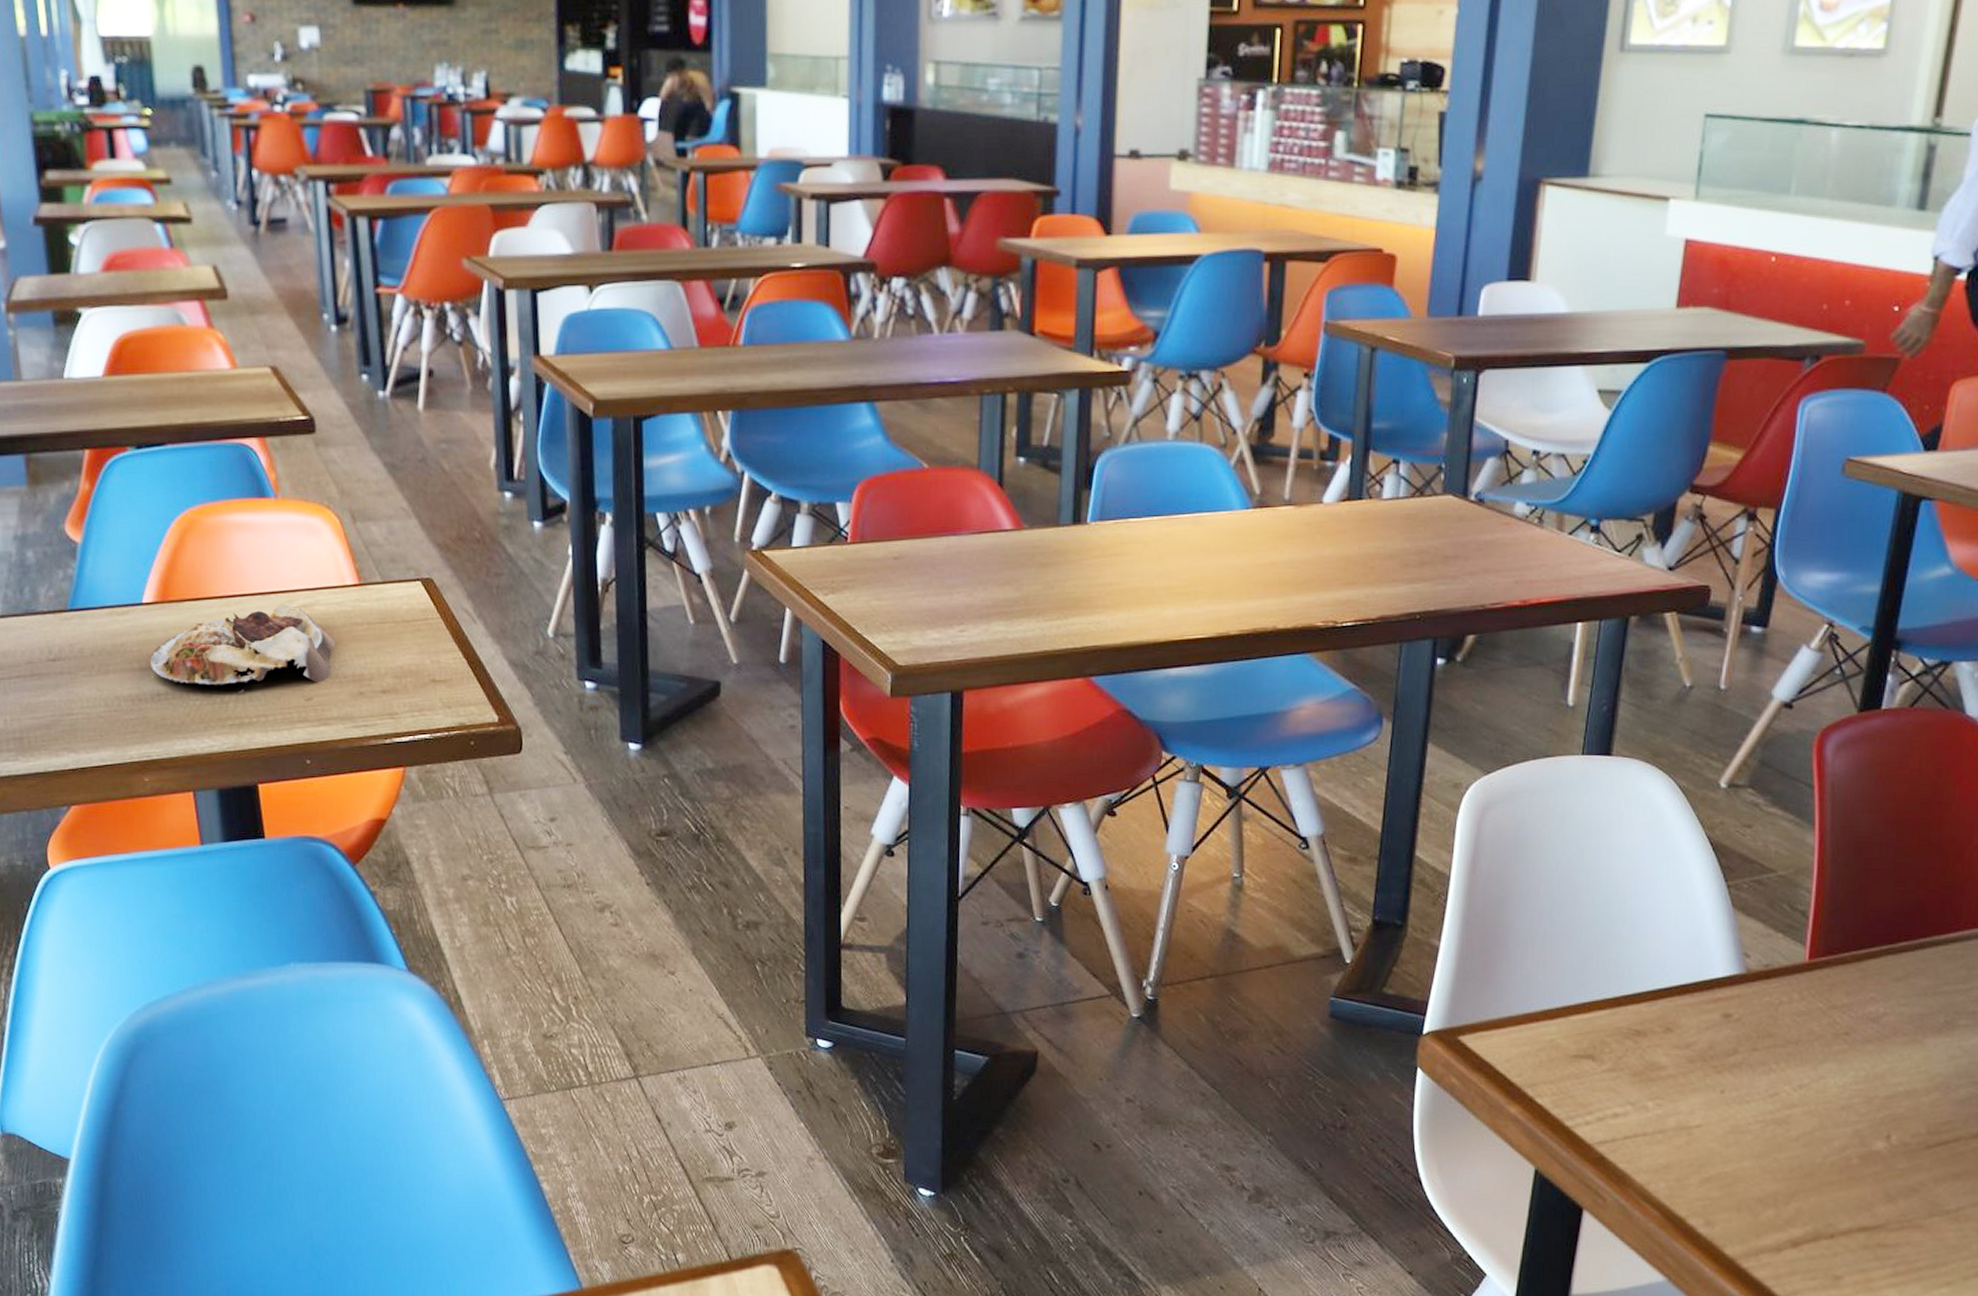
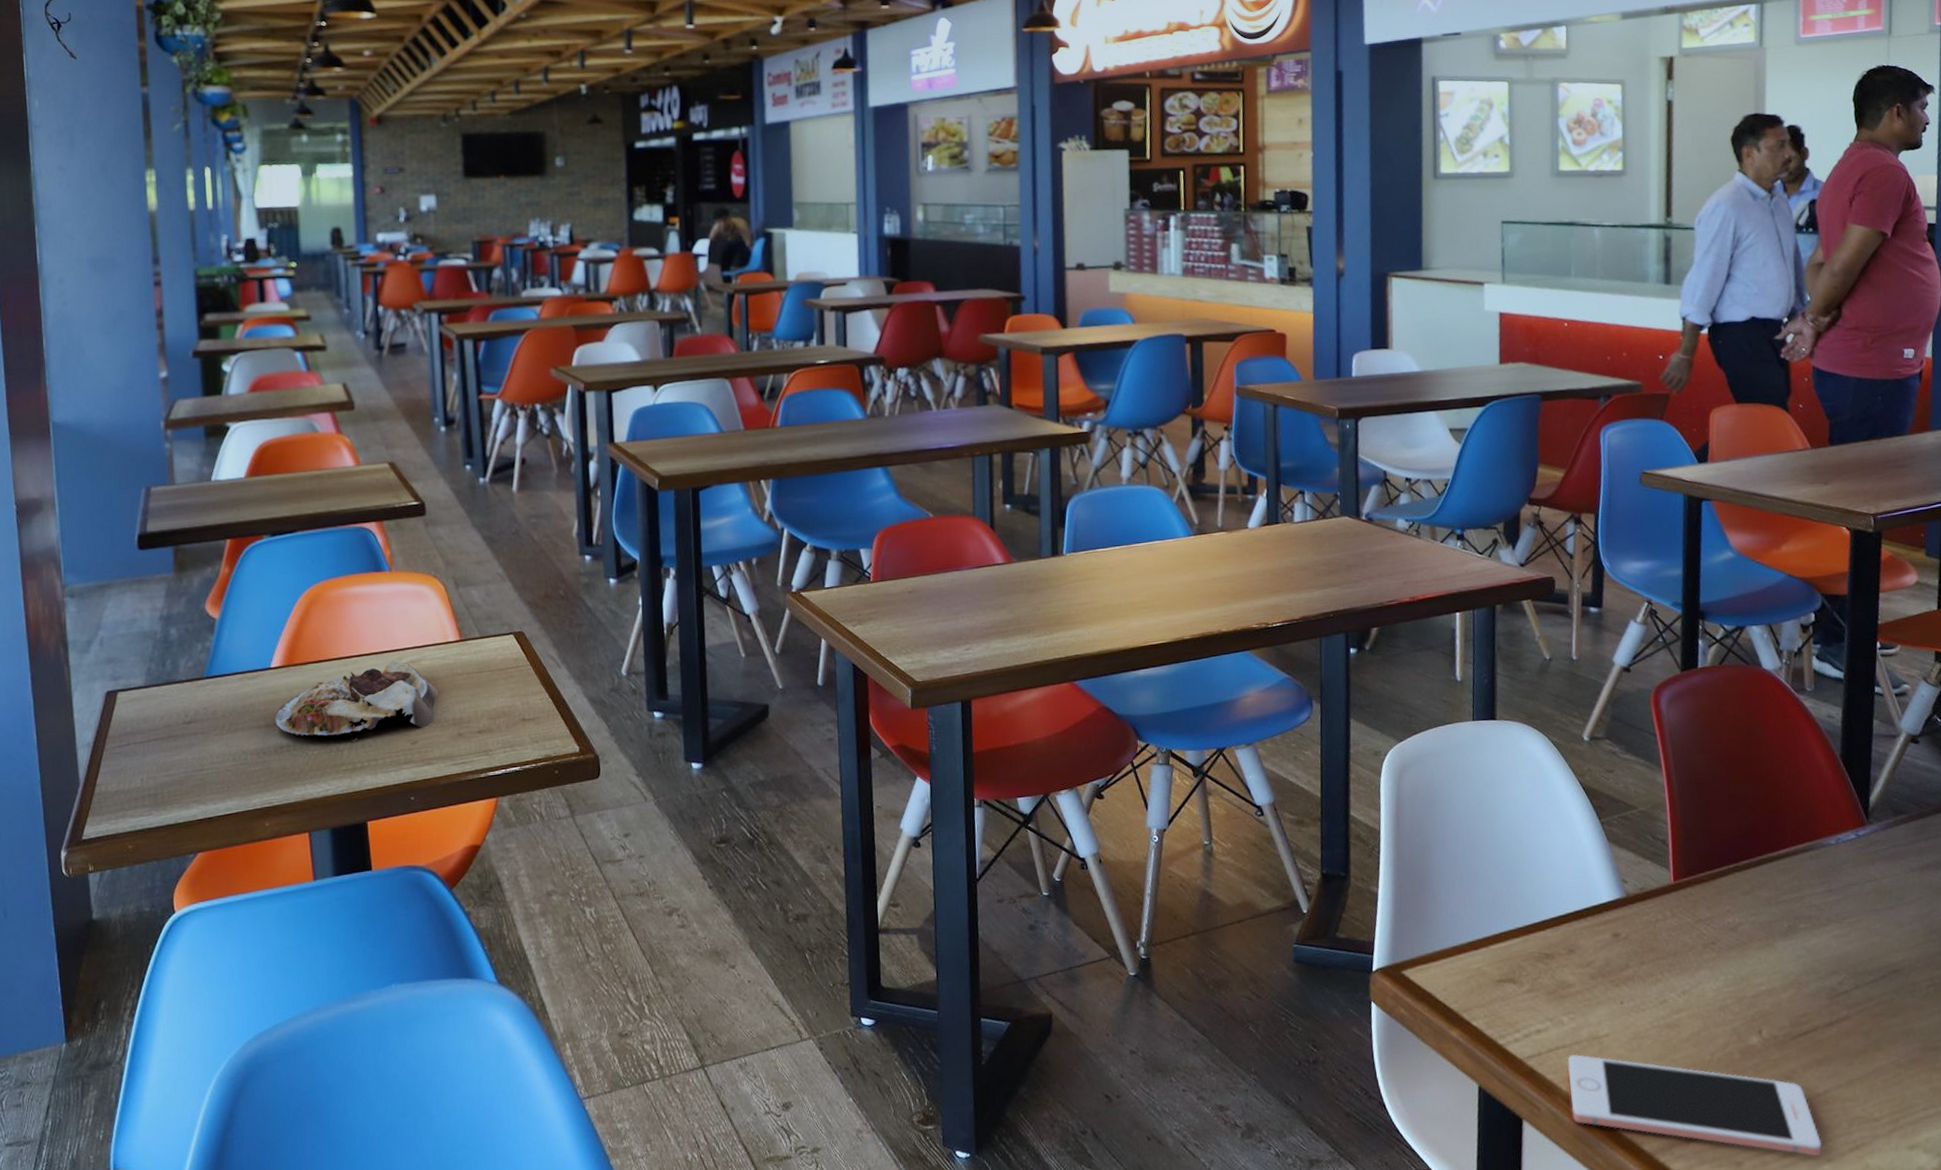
cell phone: none [1644,1144,1944,1278] -> present [1567,1054,1822,1157]

